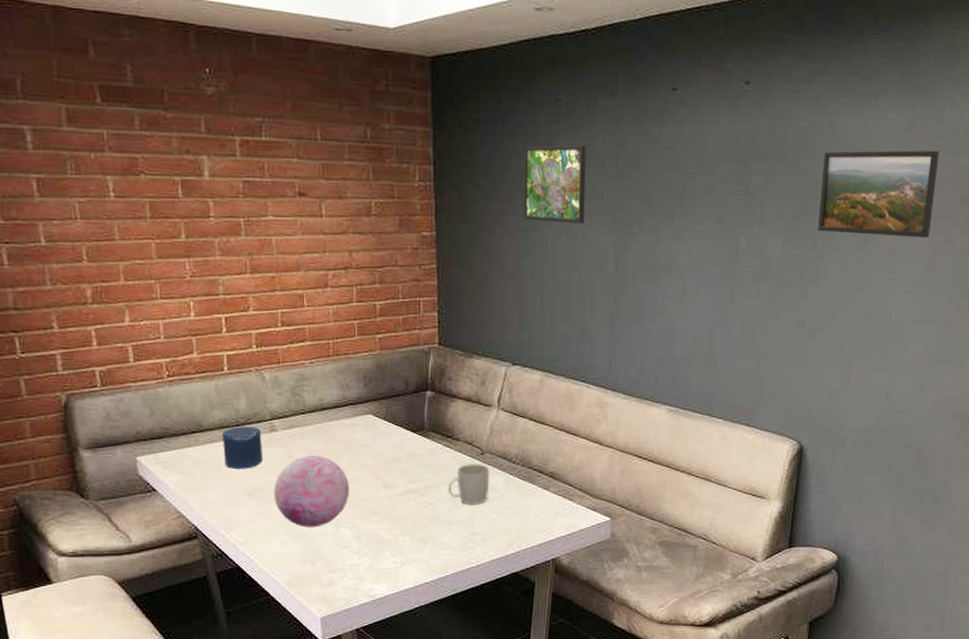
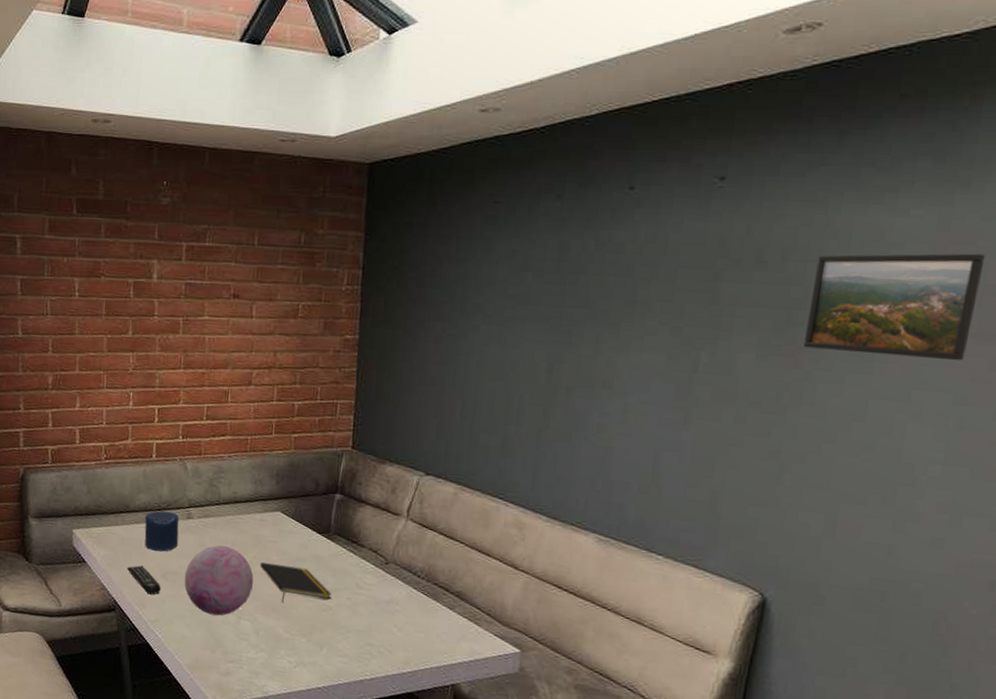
remote control: none [206,487,248,516] -> present [126,565,161,595]
notepad: none [354,468,431,505] -> present [259,562,332,603]
mug: present [448,463,490,506] -> none [348,571,393,616]
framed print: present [523,145,586,224] -> none [450,249,525,331]

